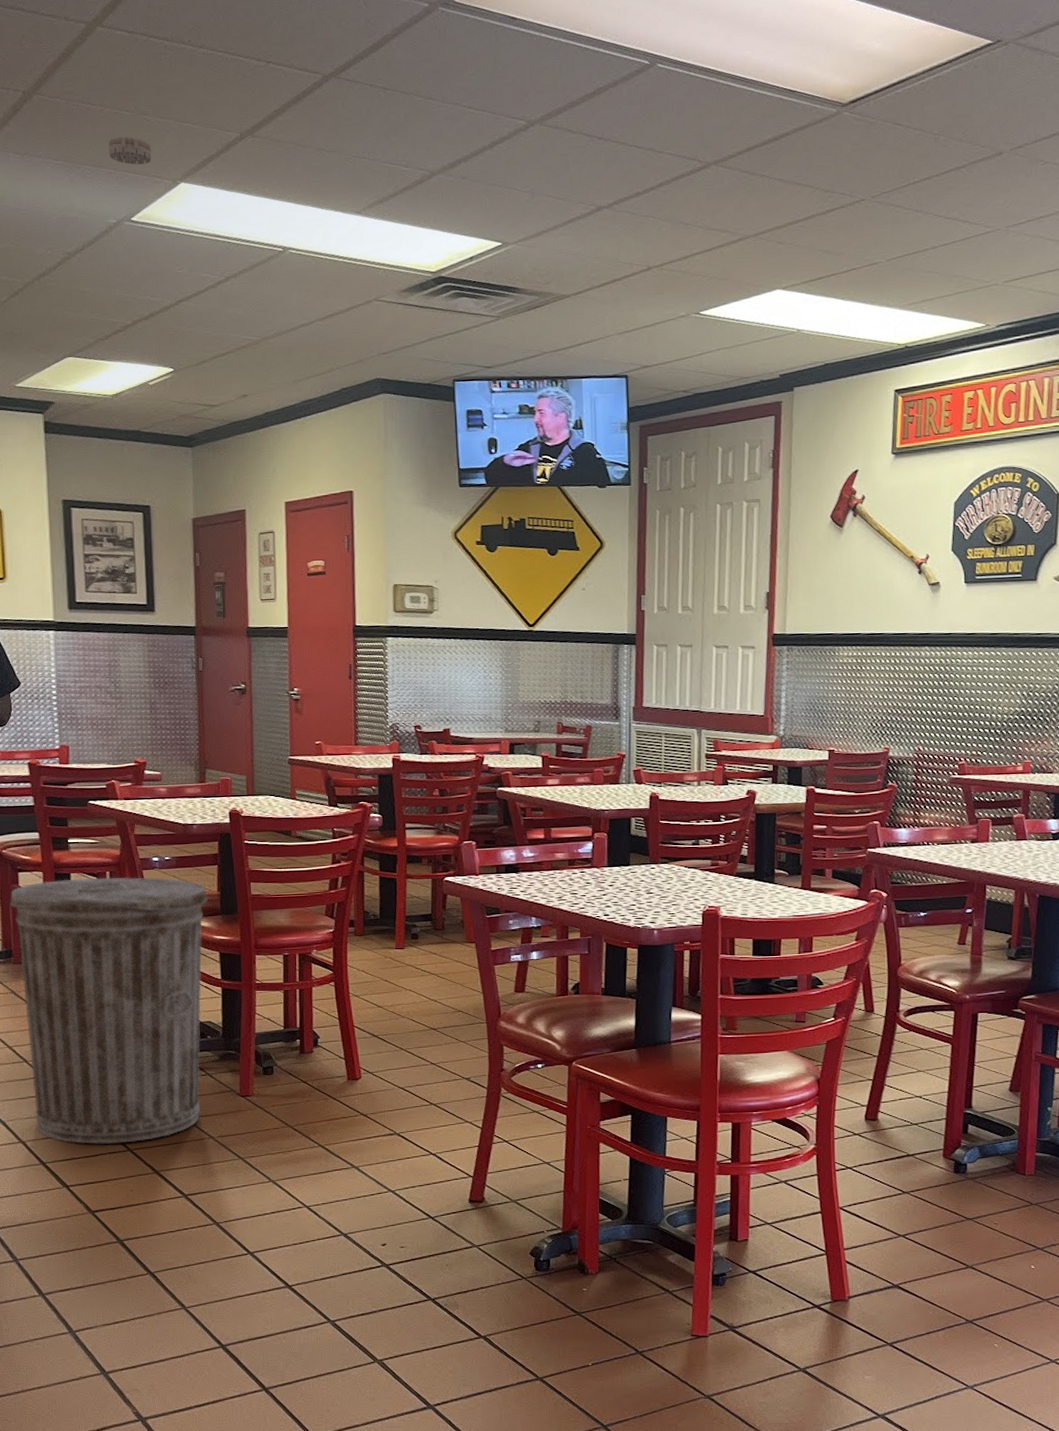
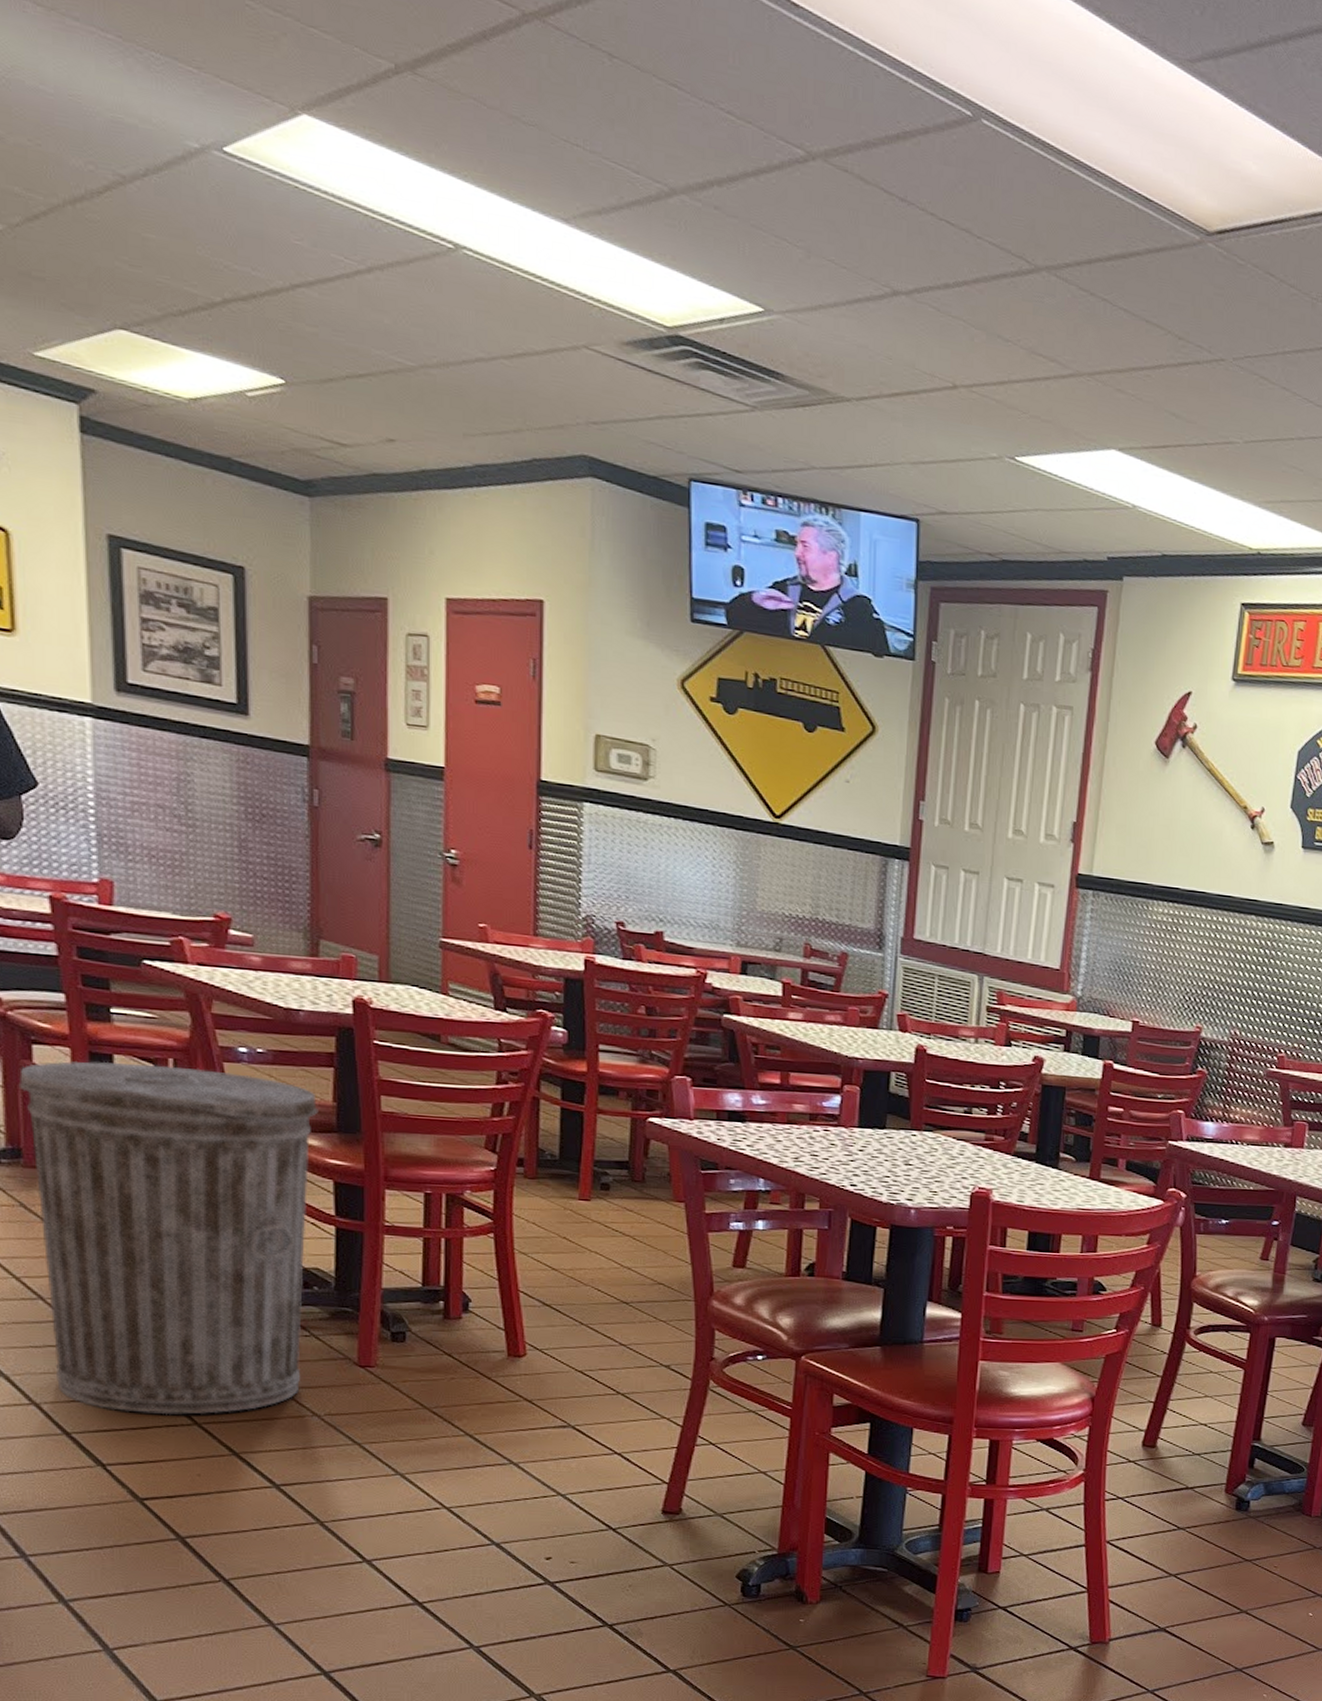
smoke detector: present [109,136,152,165] -> none [189,20,257,74]

